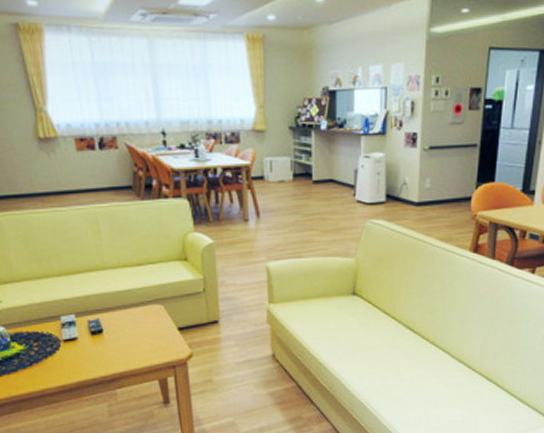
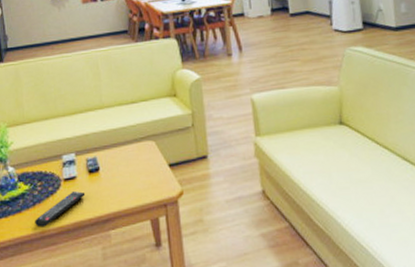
remote control: none [33,352,88,386] -> present [35,191,86,228]

